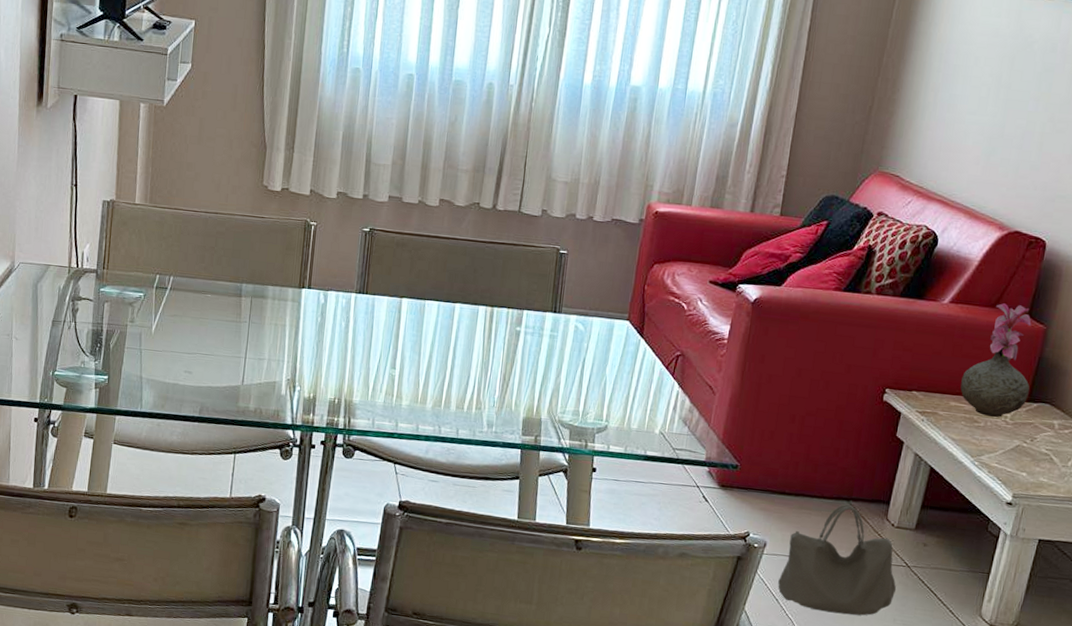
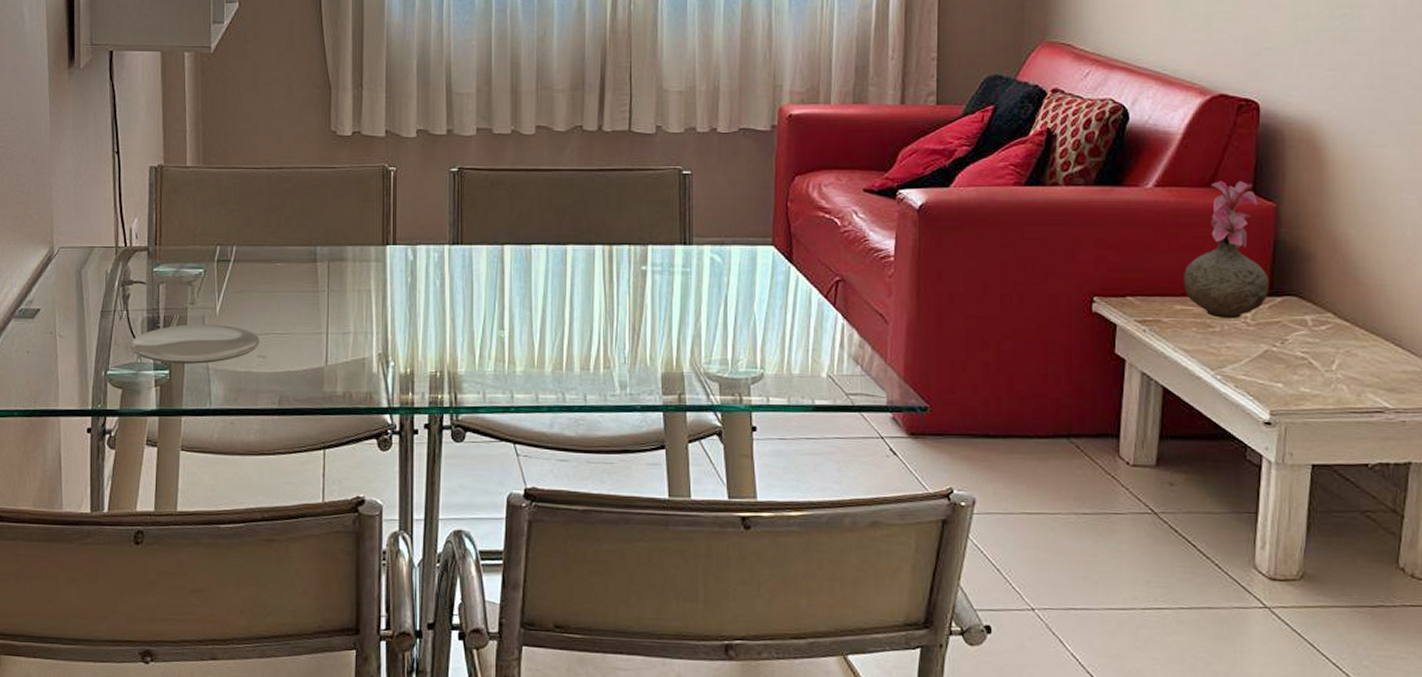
plate: none [76,339,188,374] -> present [130,323,260,364]
handbag: present [778,503,897,616] -> none [997,442,1145,581]

